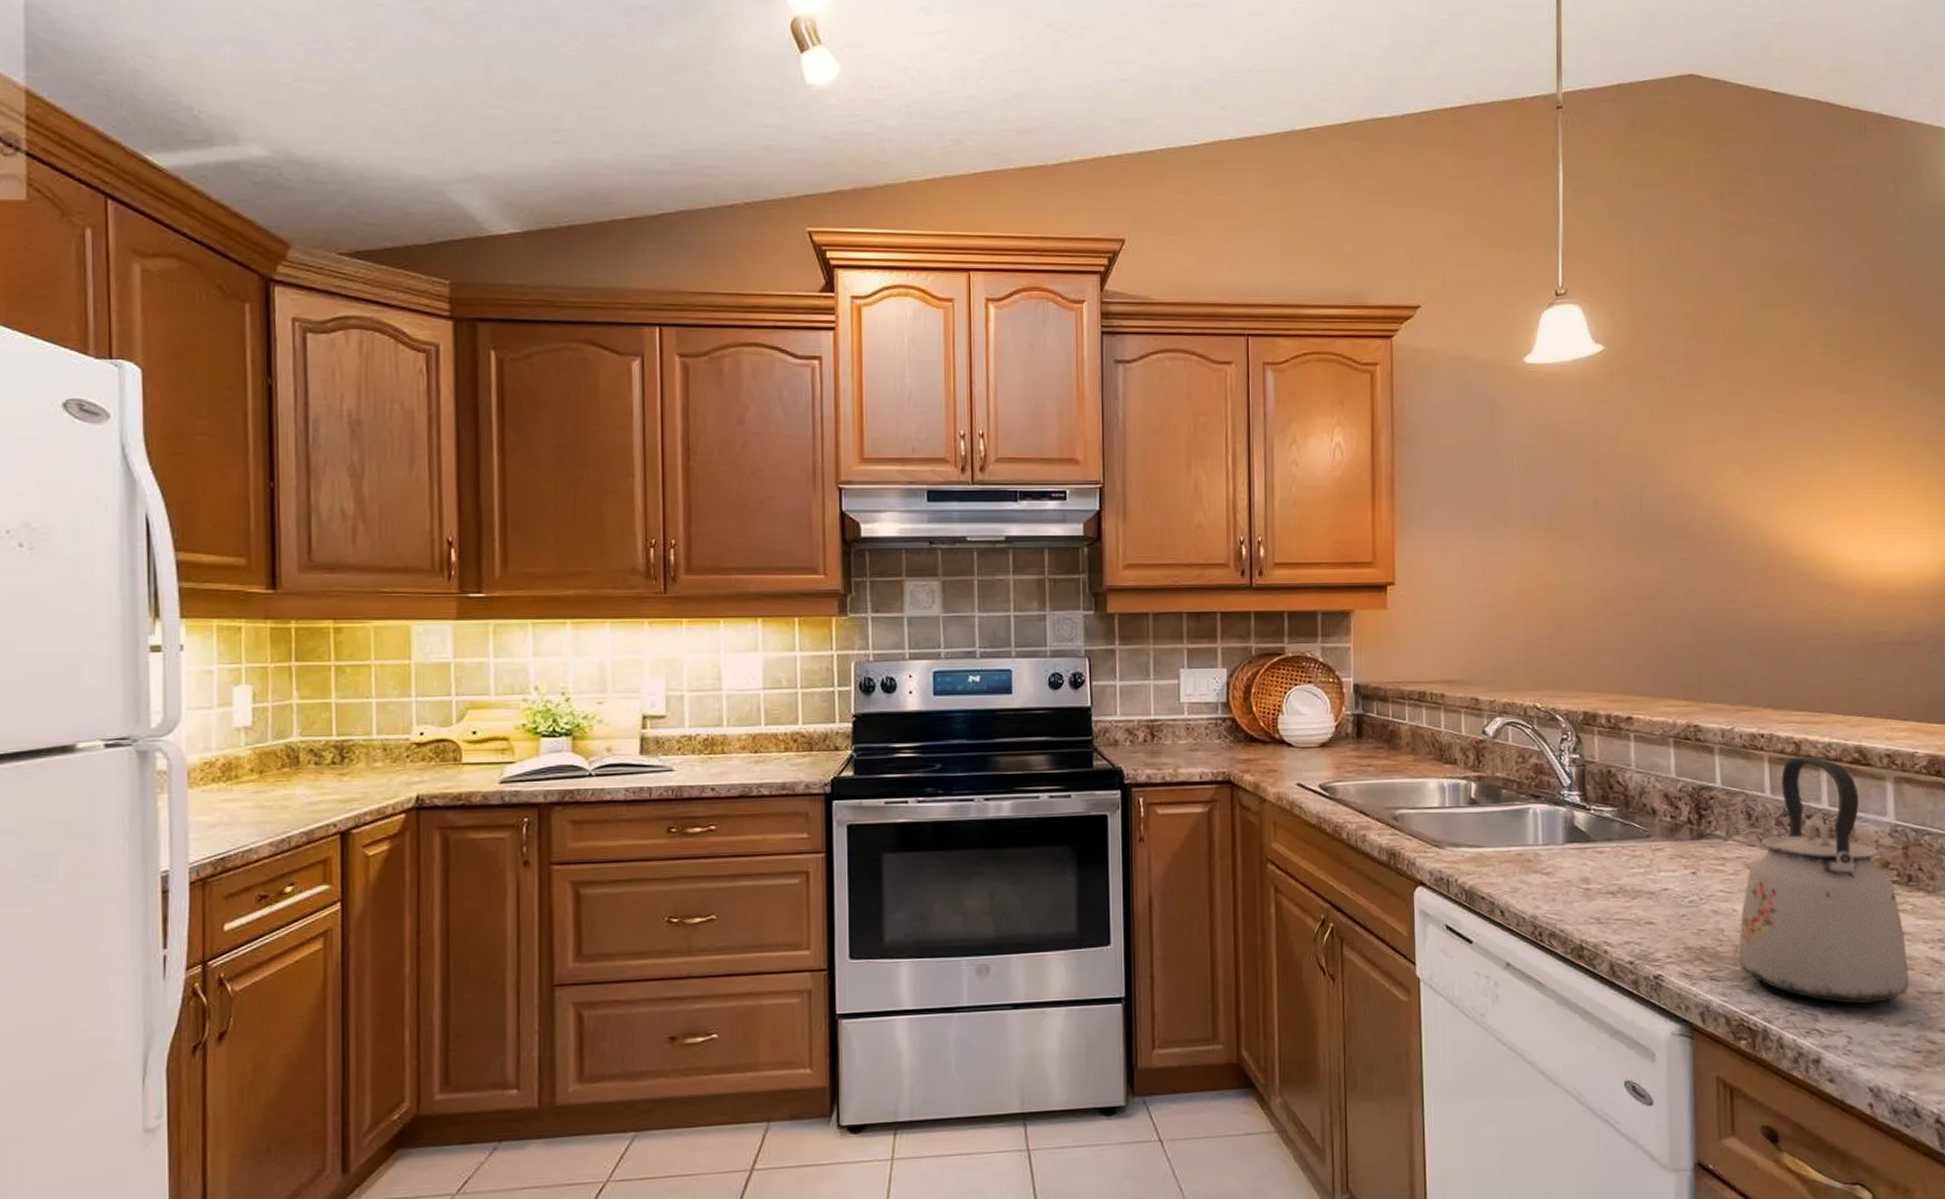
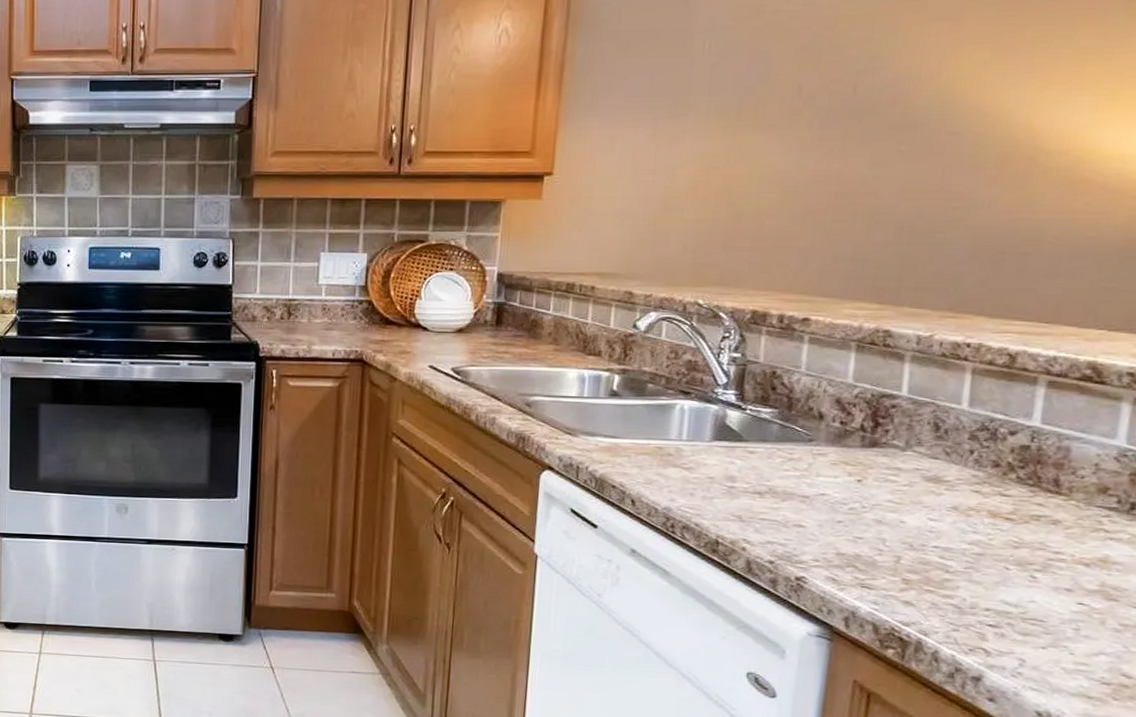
kettle: present [1737,756,1910,1004] -> none [897,369,1114,630]

